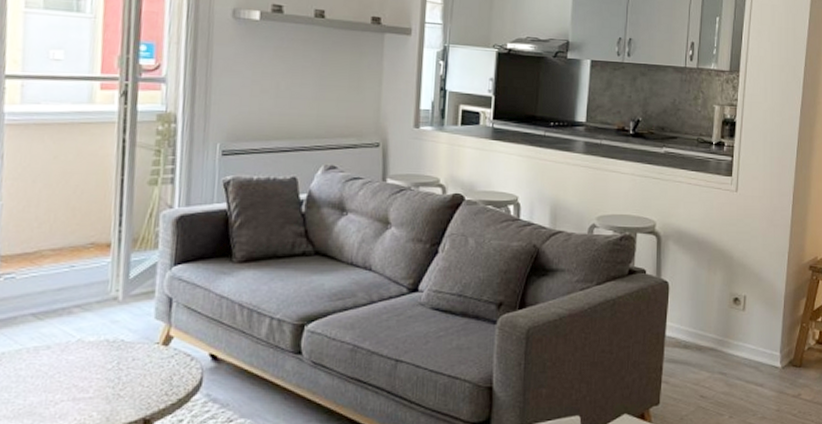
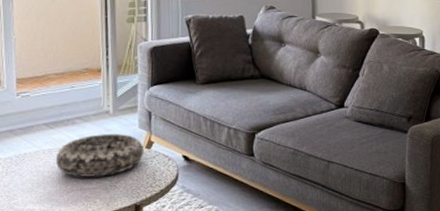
decorative bowl: none [42,327,161,383] -> present [55,134,145,177]

